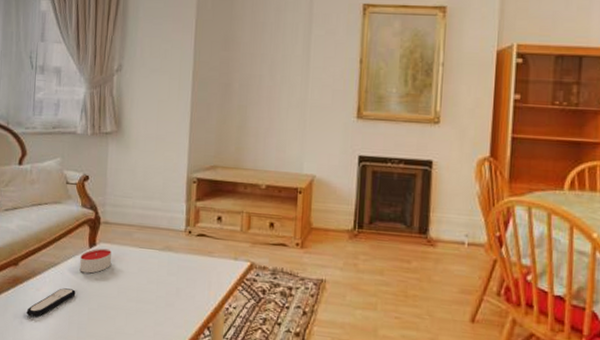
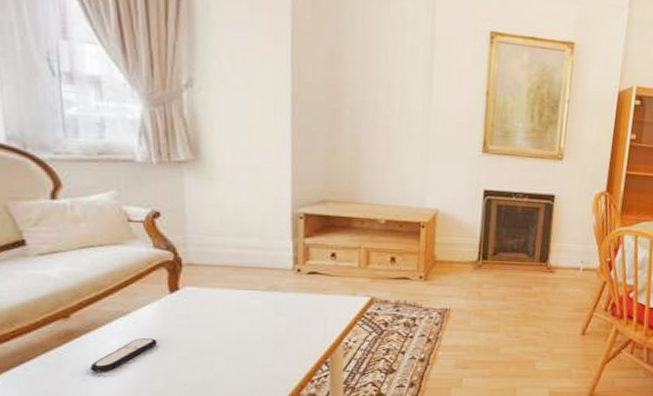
candle: present [79,248,111,274] -> none [159,292,201,320]

